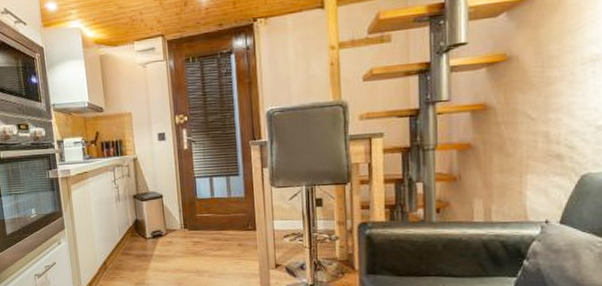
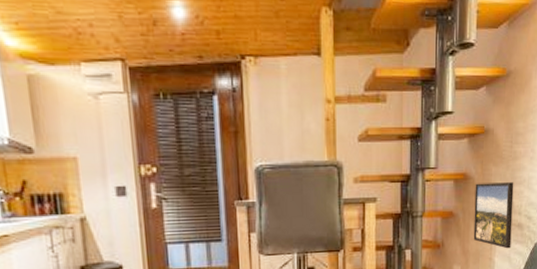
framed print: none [497,109,548,182] -> present [473,182,514,249]

